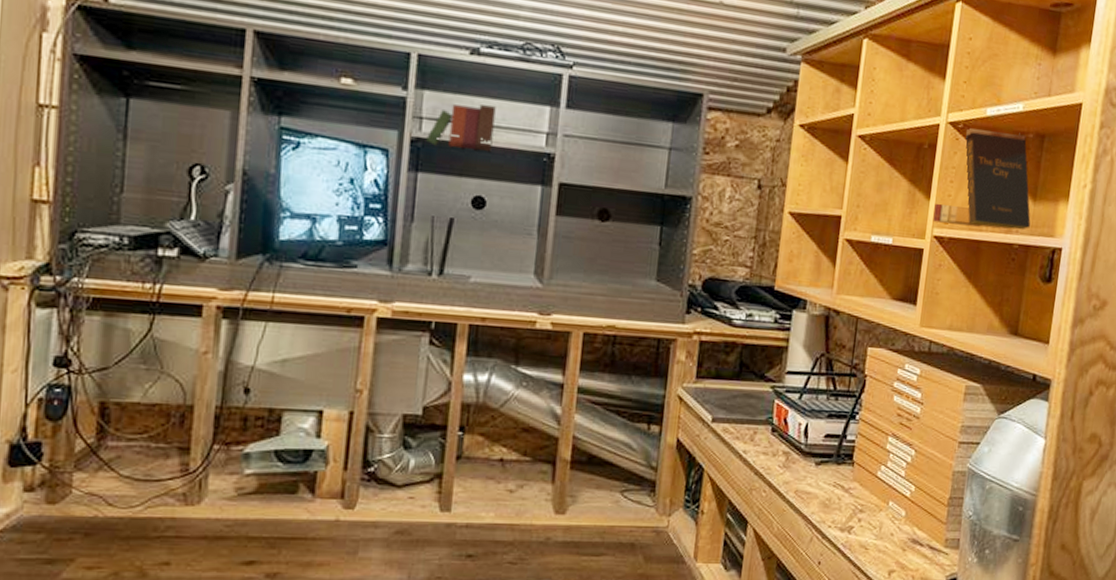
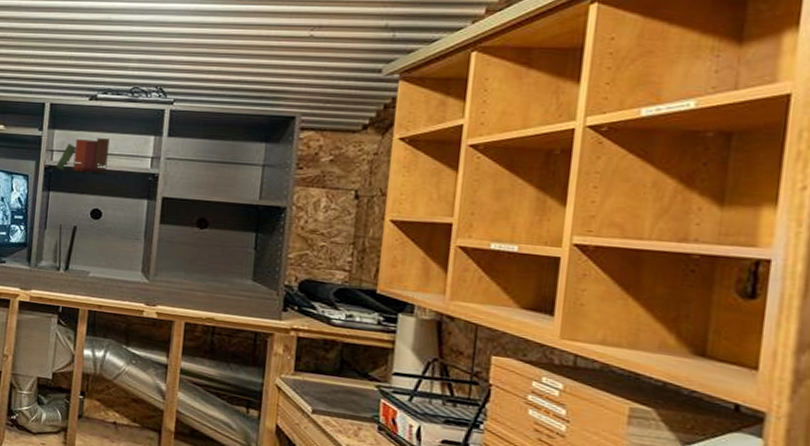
books: present [933,128,1031,230] -> none [571,131,718,239]

